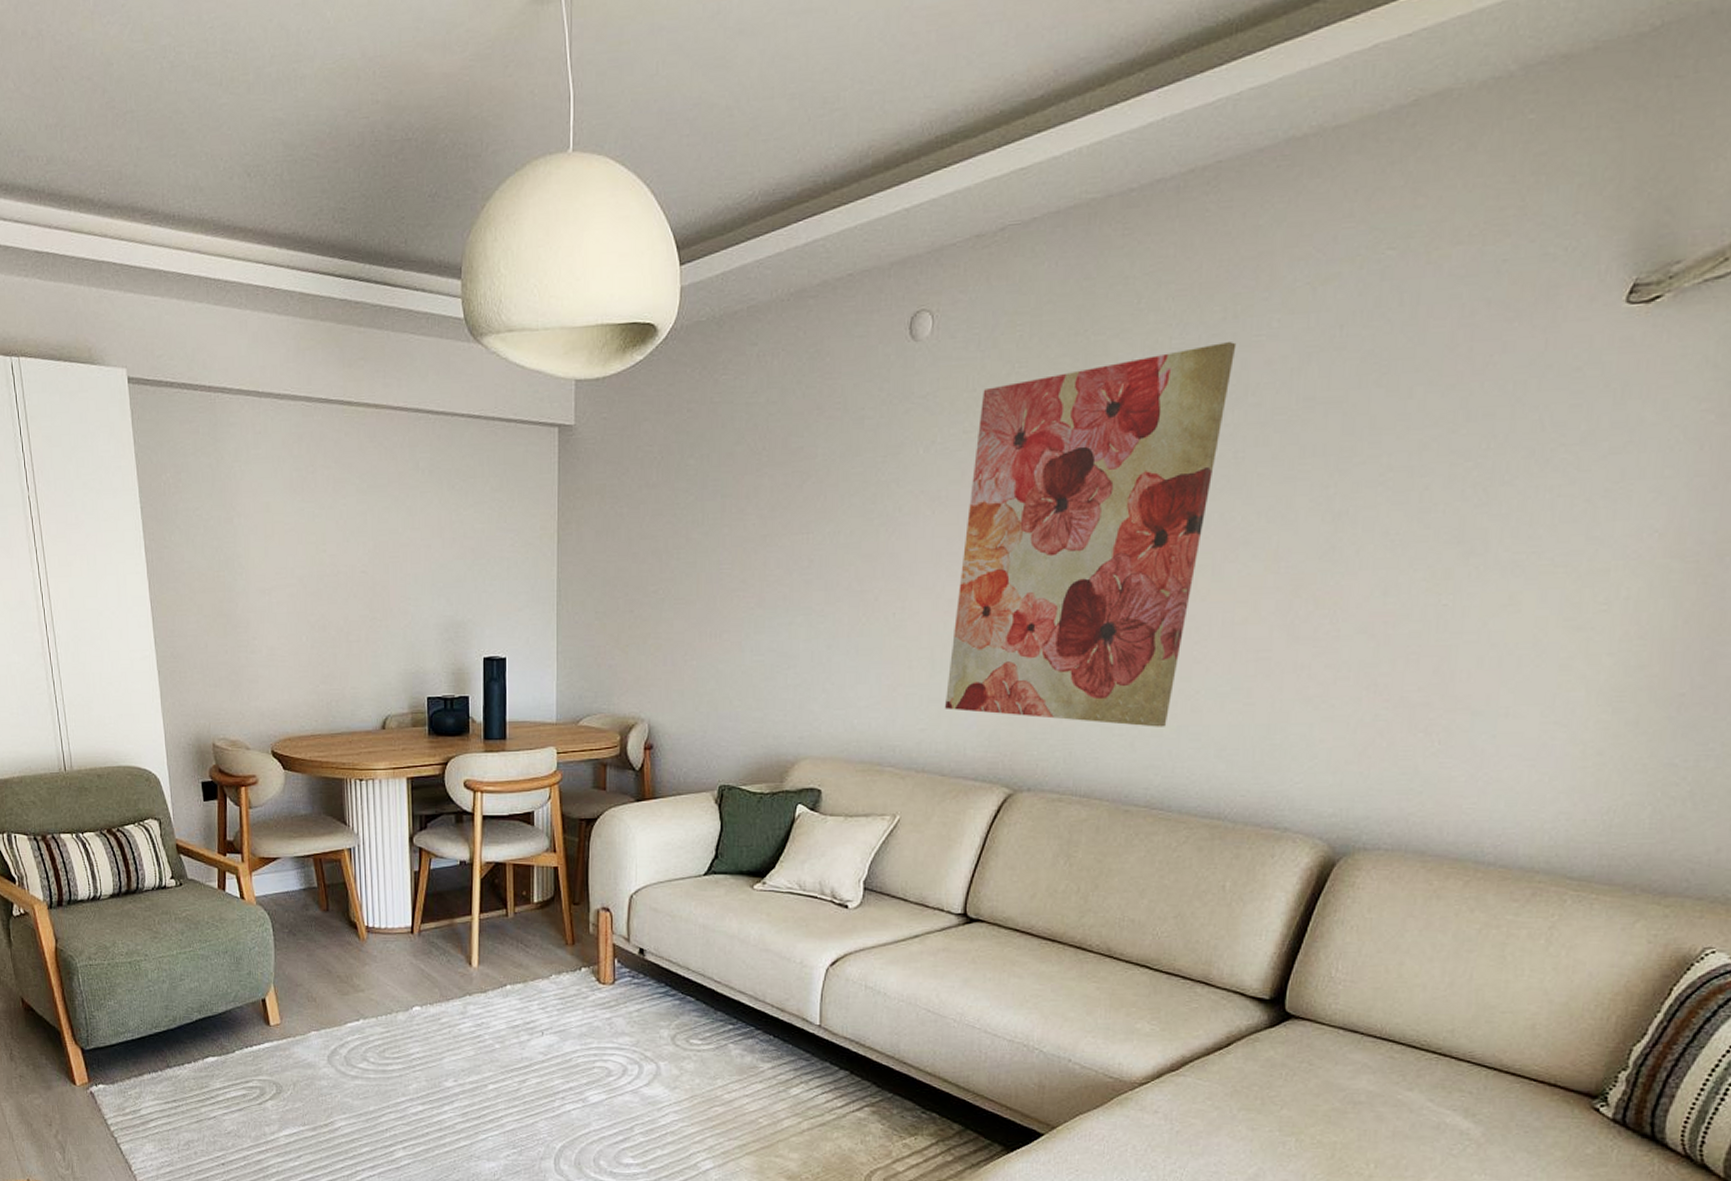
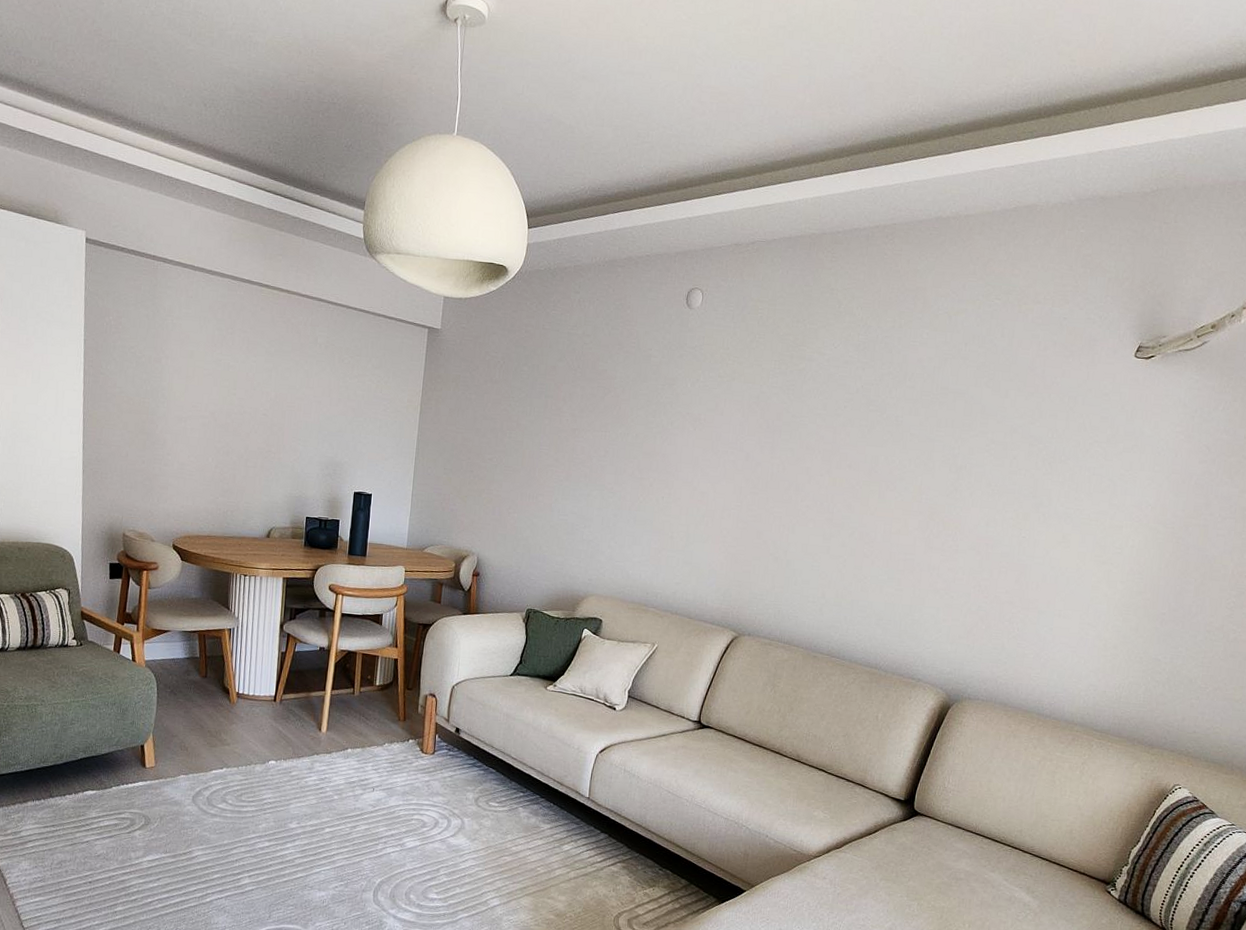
wall art: present [945,342,1237,727] -> none [695,342,901,600]

